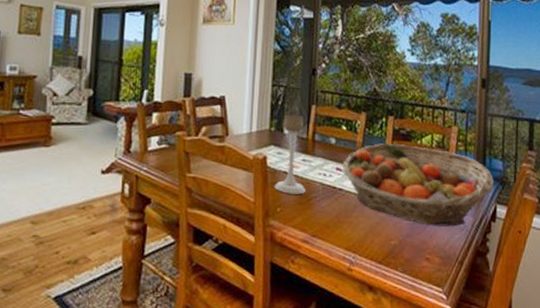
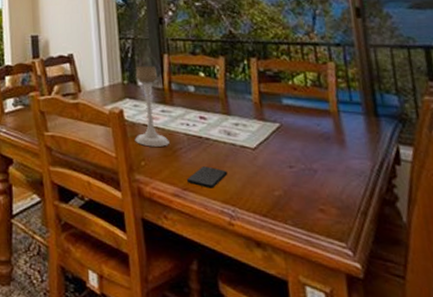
smartphone: none [317,215,354,236] -> present [187,166,228,188]
fruit basket: present [342,143,495,227] -> none [205,86,392,173]

